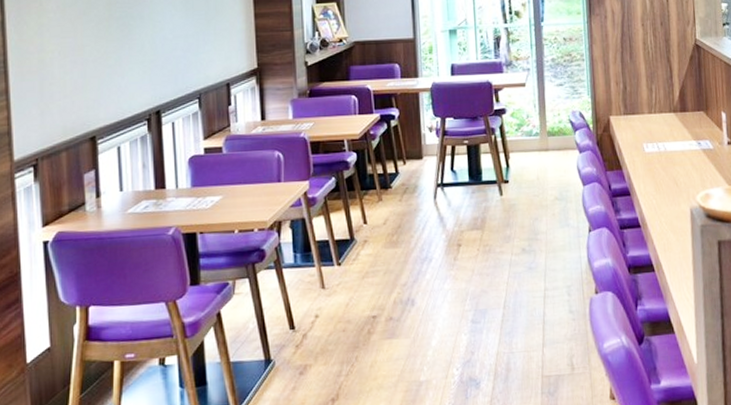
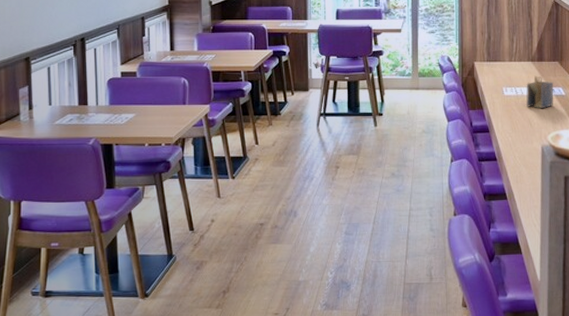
napkin holder: none [669,128,701,165] -> present [525,75,554,108]

